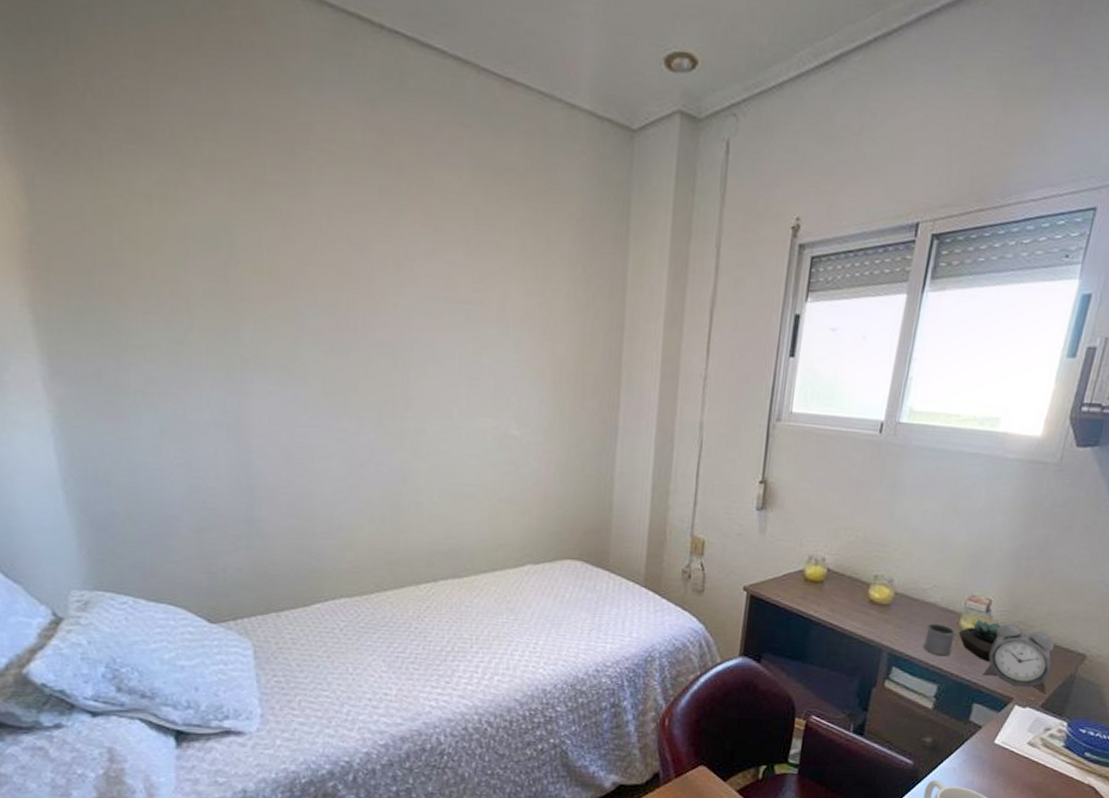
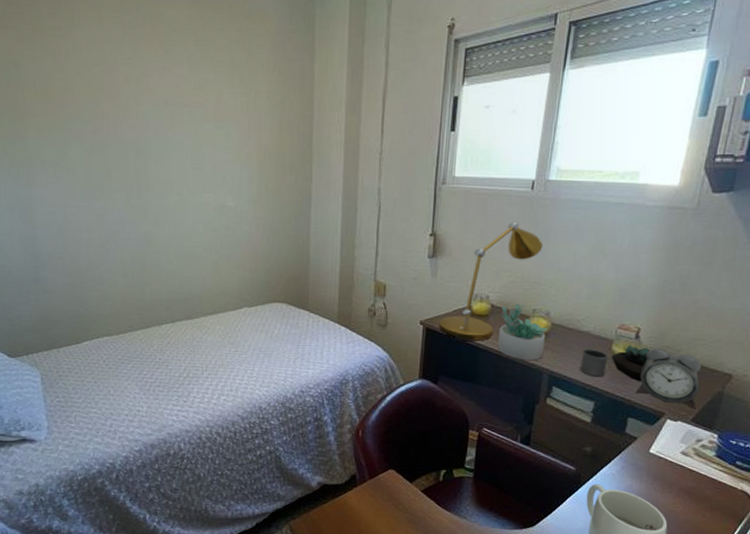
desk lamp: none [765,470,890,613] -> present [438,222,544,342]
succulent plant: none [832,568,891,637] -> present [497,303,548,361]

